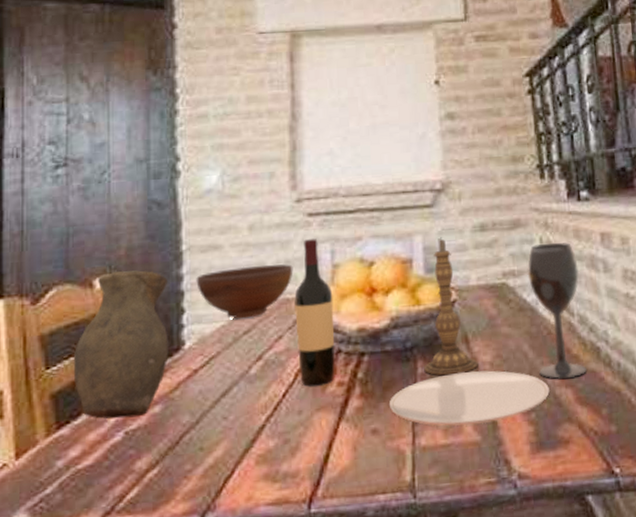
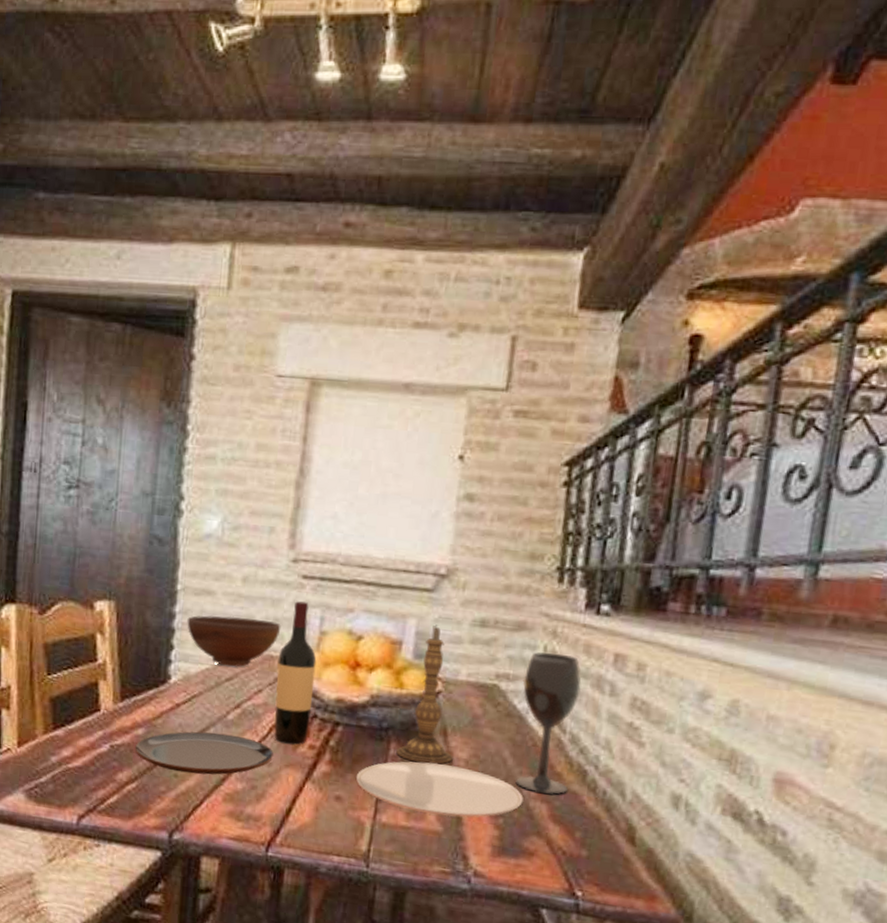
vase: present [73,270,169,419] -> none [70,598,162,735]
plate: none [152,389,302,444] -> present [135,731,273,775]

